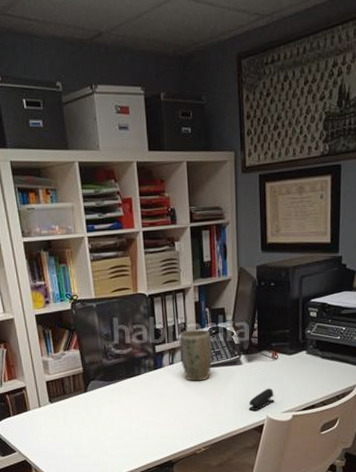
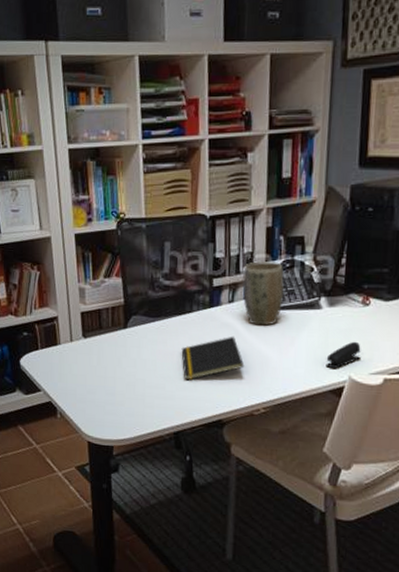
notepad: none [134,391,186,431] -> present [181,336,245,380]

